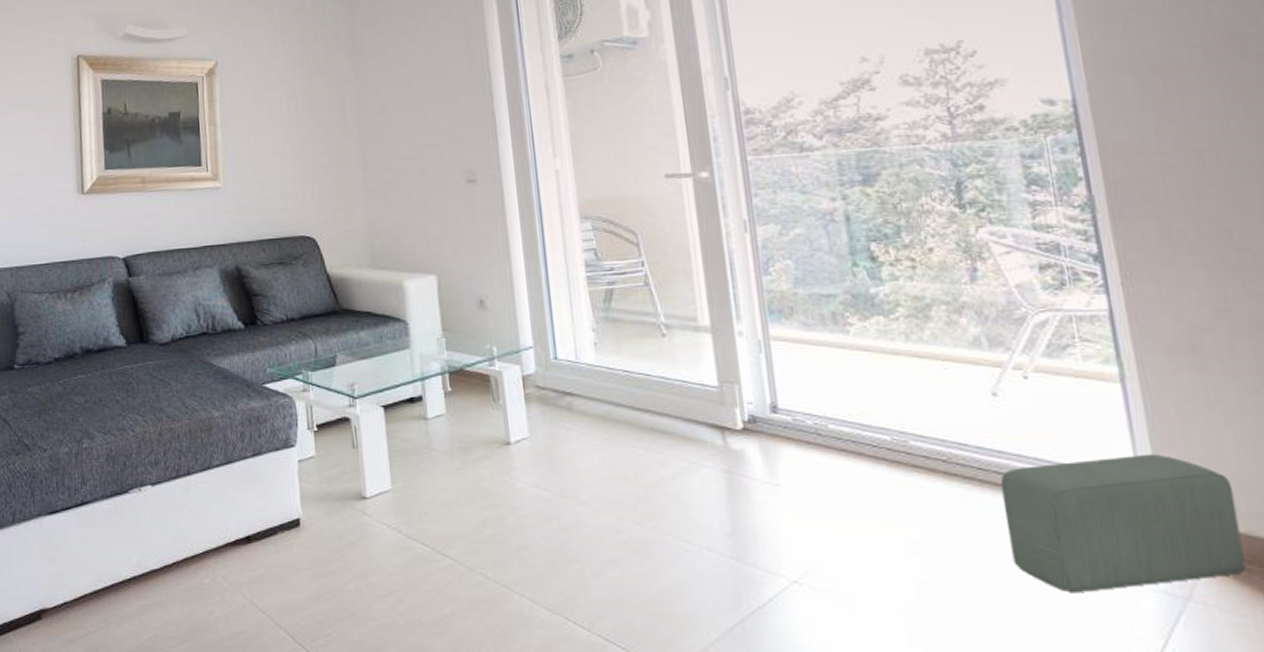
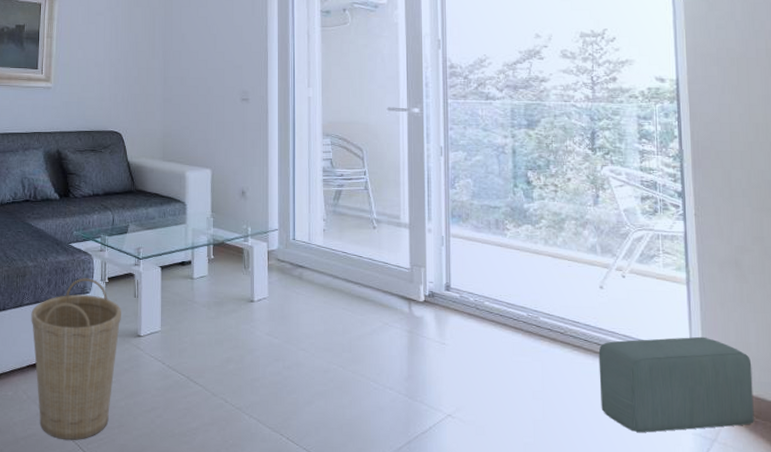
basket: none [223,427,339,637] -> present [31,278,121,440]

